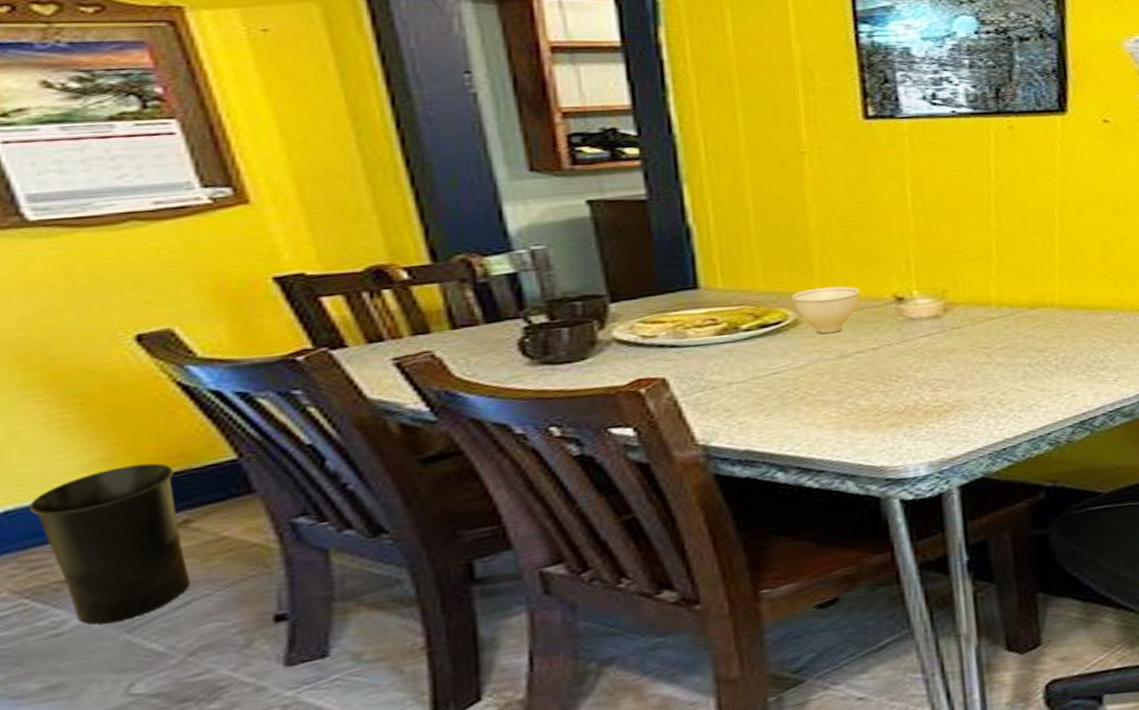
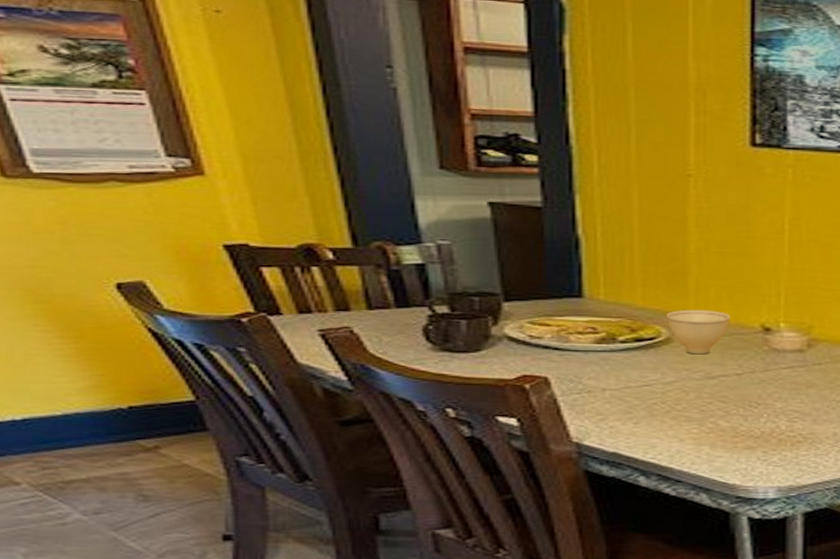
waste bin: present [29,463,190,625] -> none [40,394,160,520]

